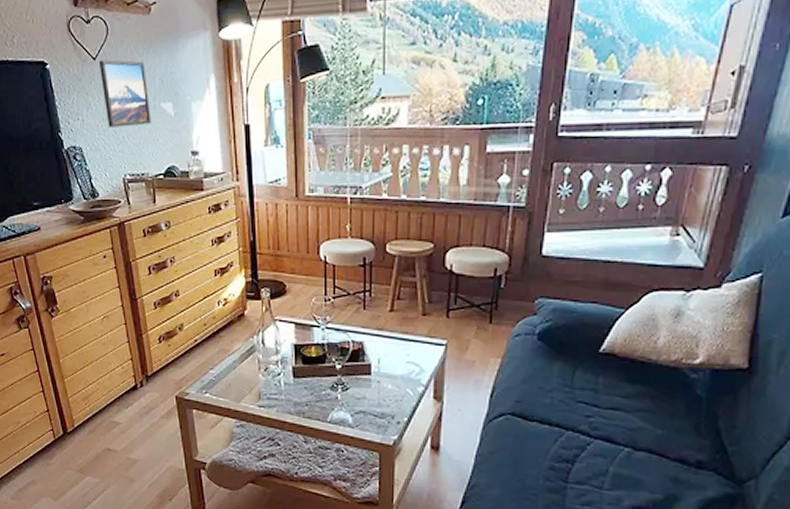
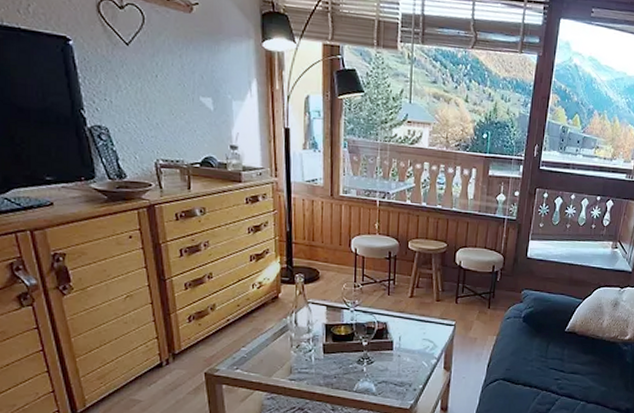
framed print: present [98,60,152,127] -> none [132,46,189,115]

